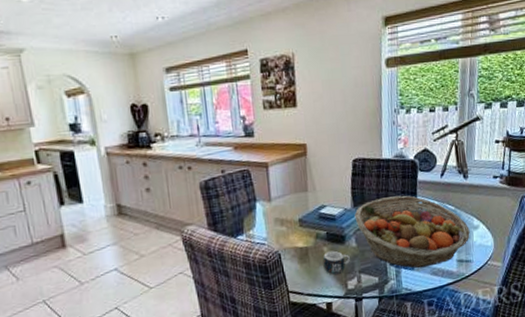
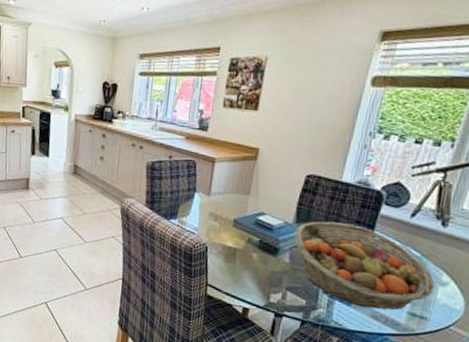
mug: present [323,250,350,275] -> none [248,258,279,284]

